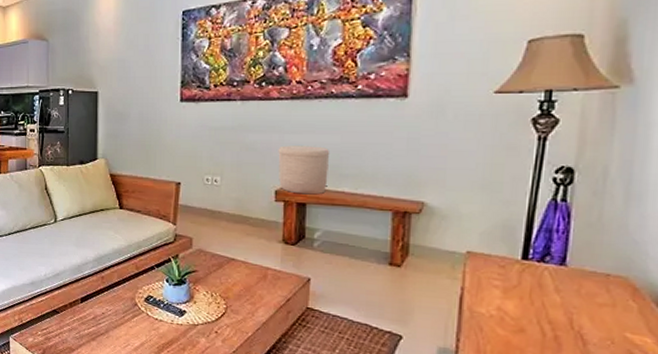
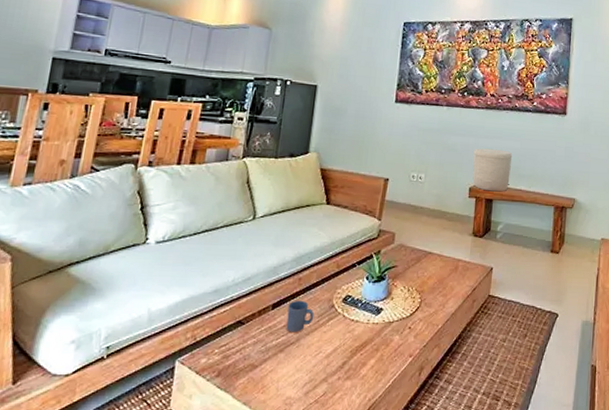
mug: none [95,296,119,325] -> present [286,300,315,333]

